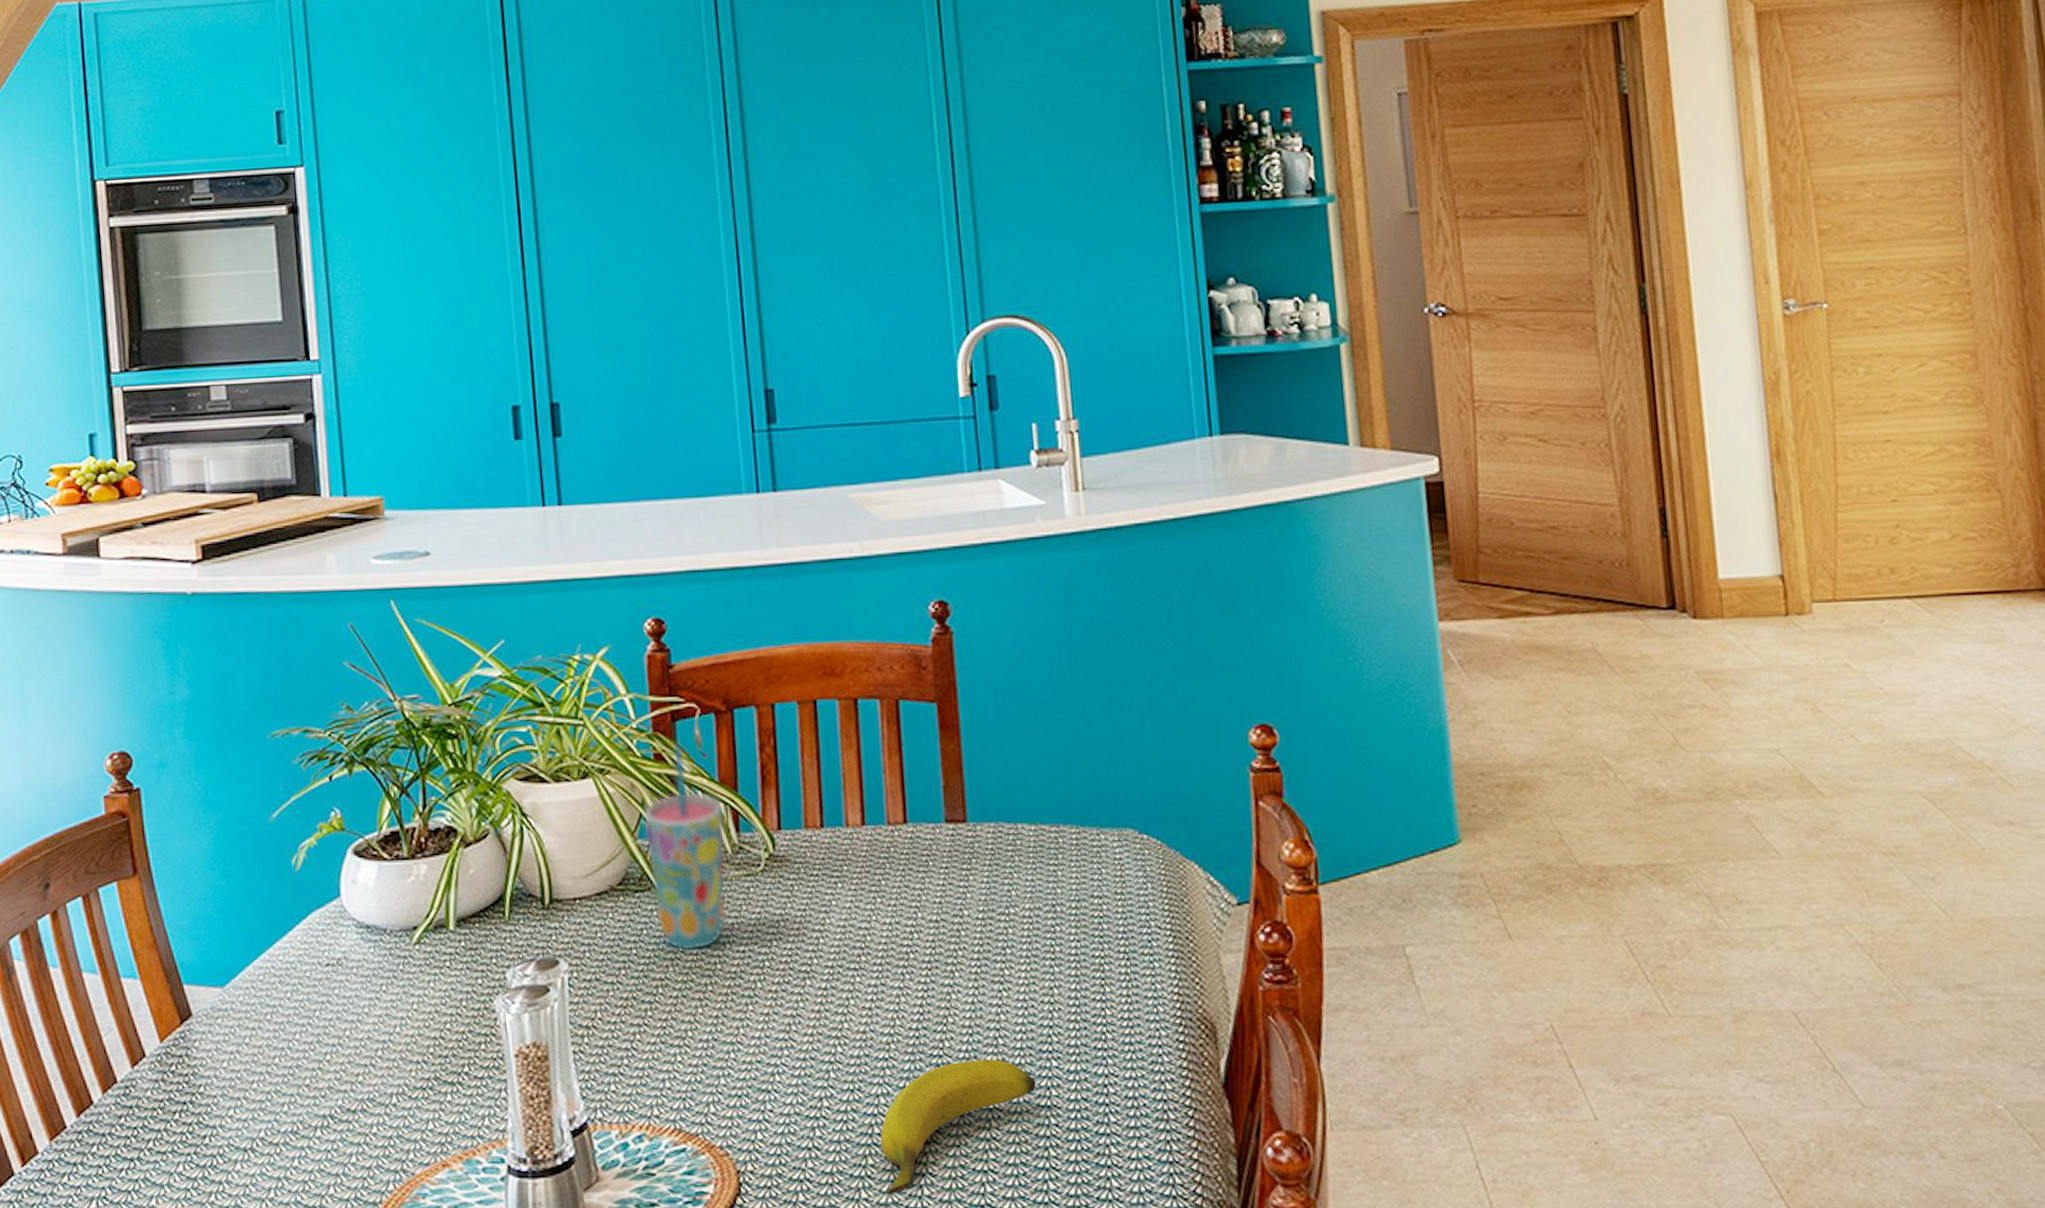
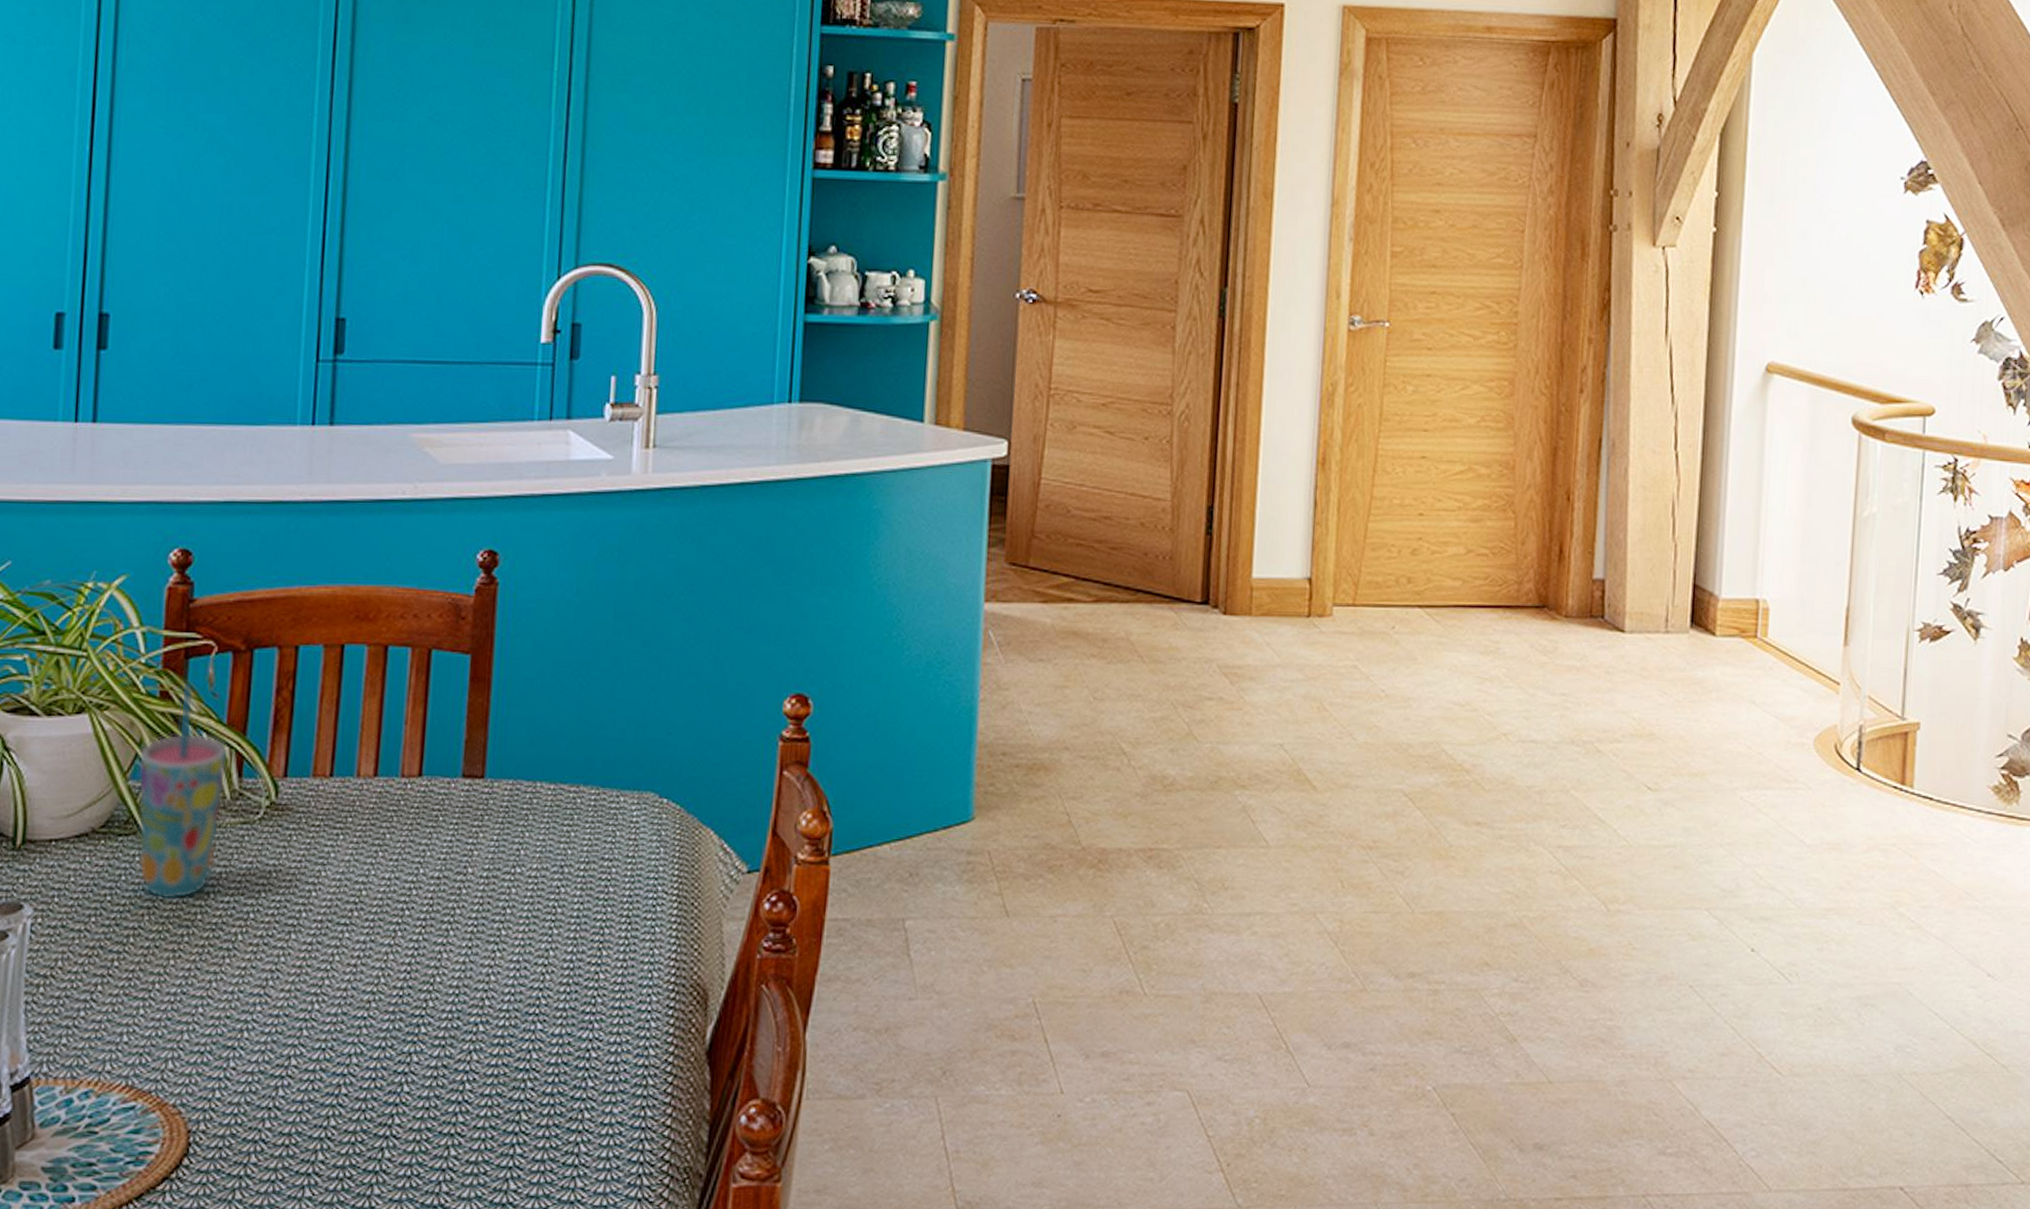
banana: present [880,1059,1036,1195] -> none [345,1021,518,1157]

